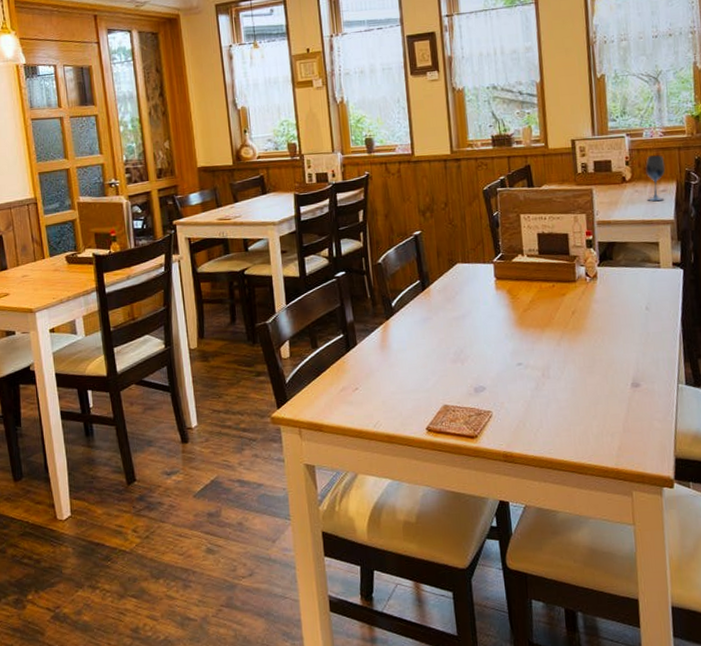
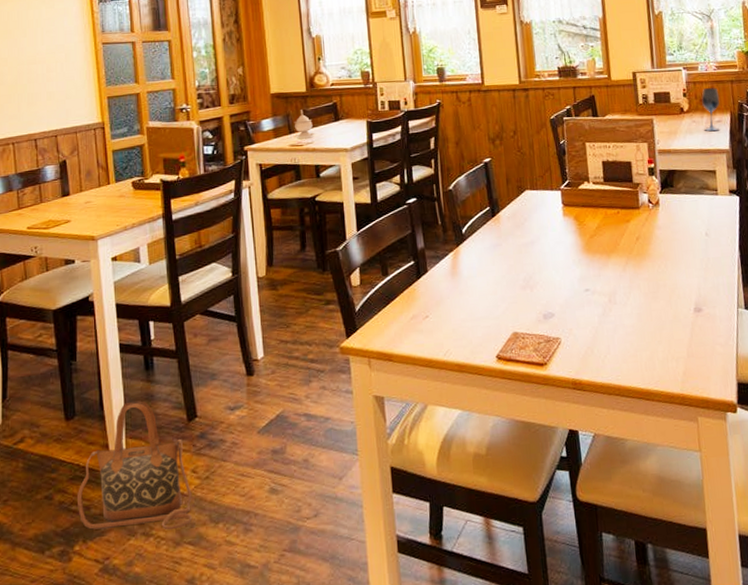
handbag: none [28,464,135,584] -> present [78,400,193,530]
sugar bowl: none [221,183,242,214] -> present [294,110,314,140]

